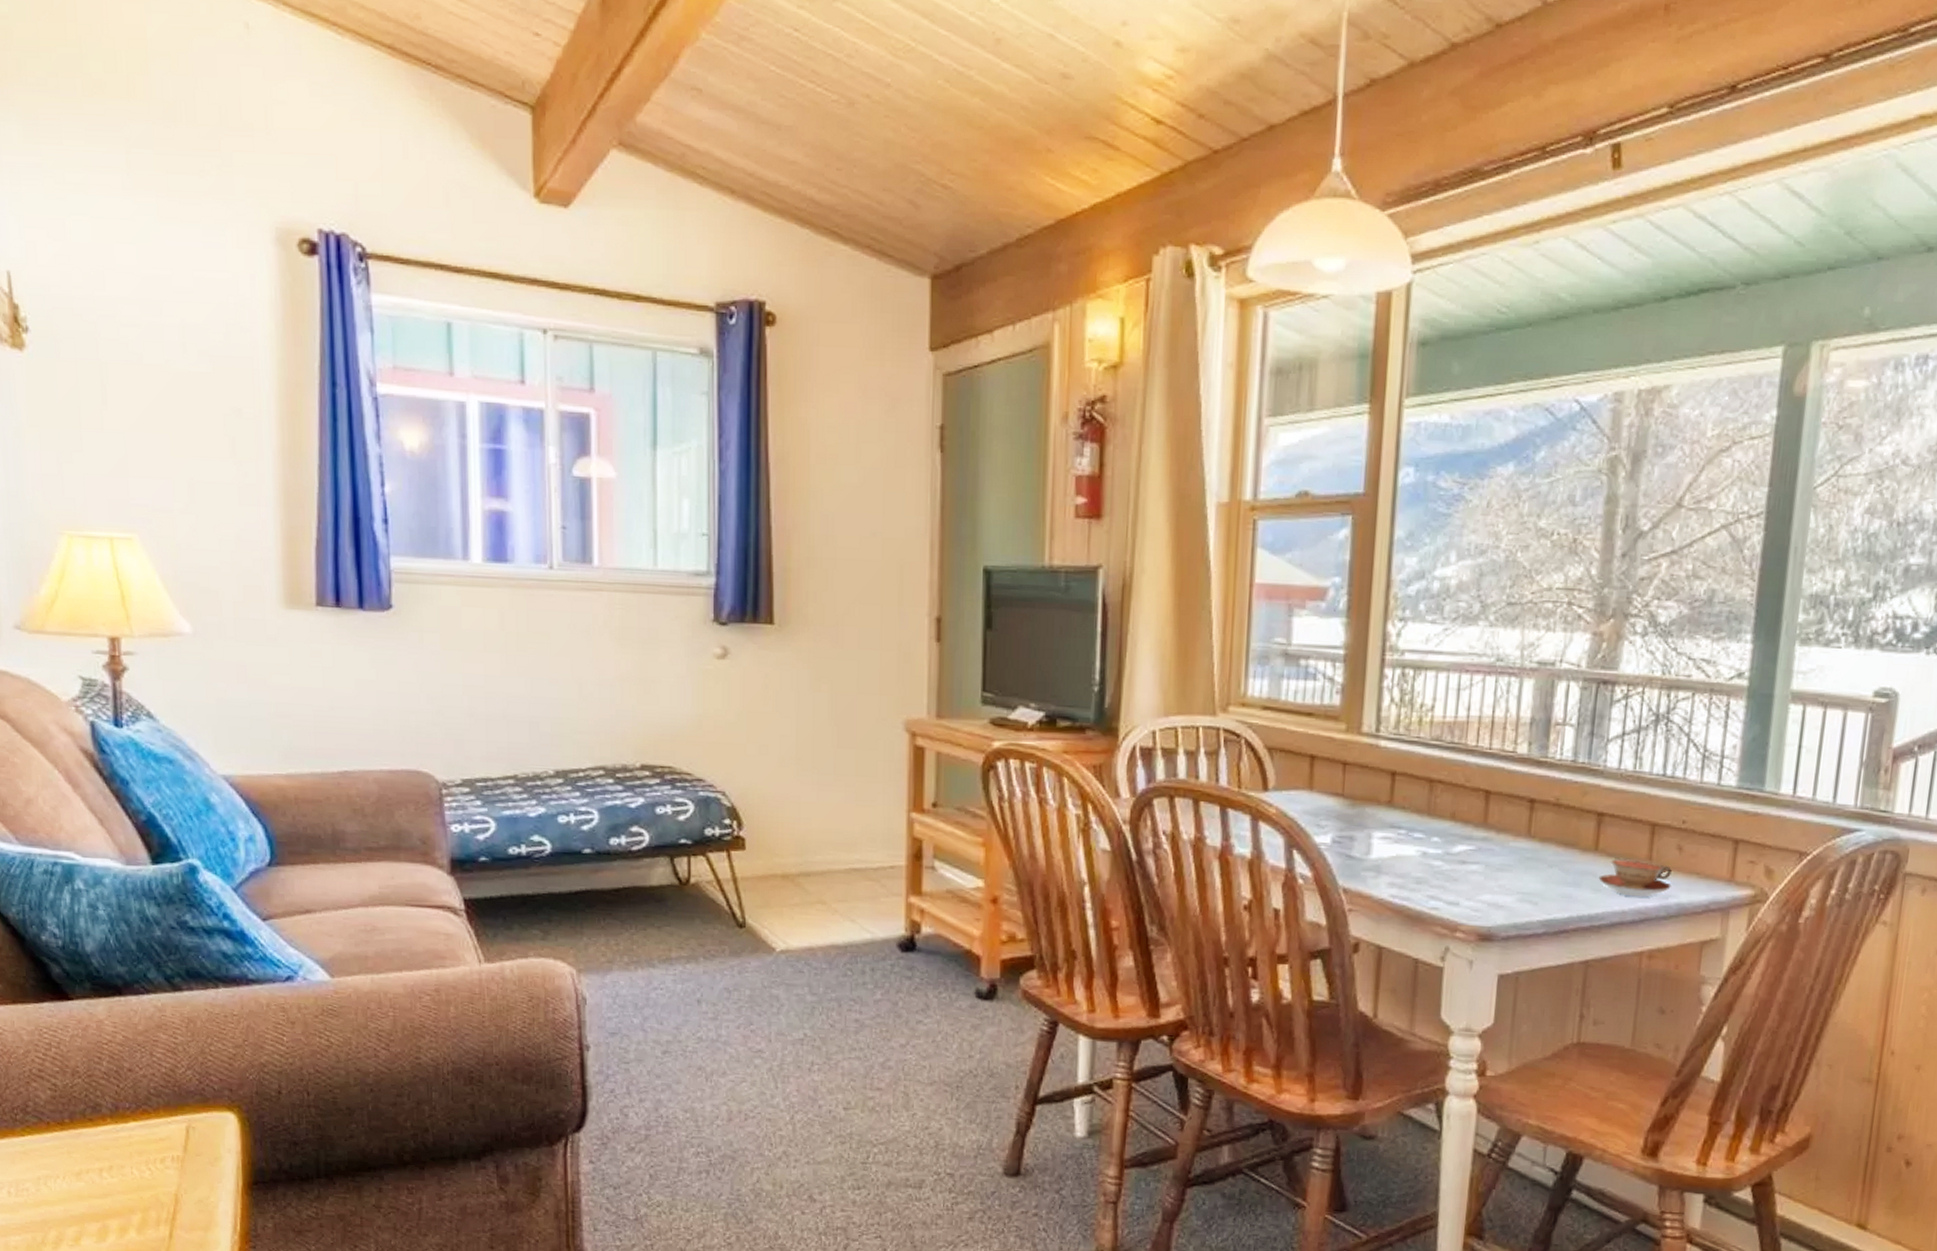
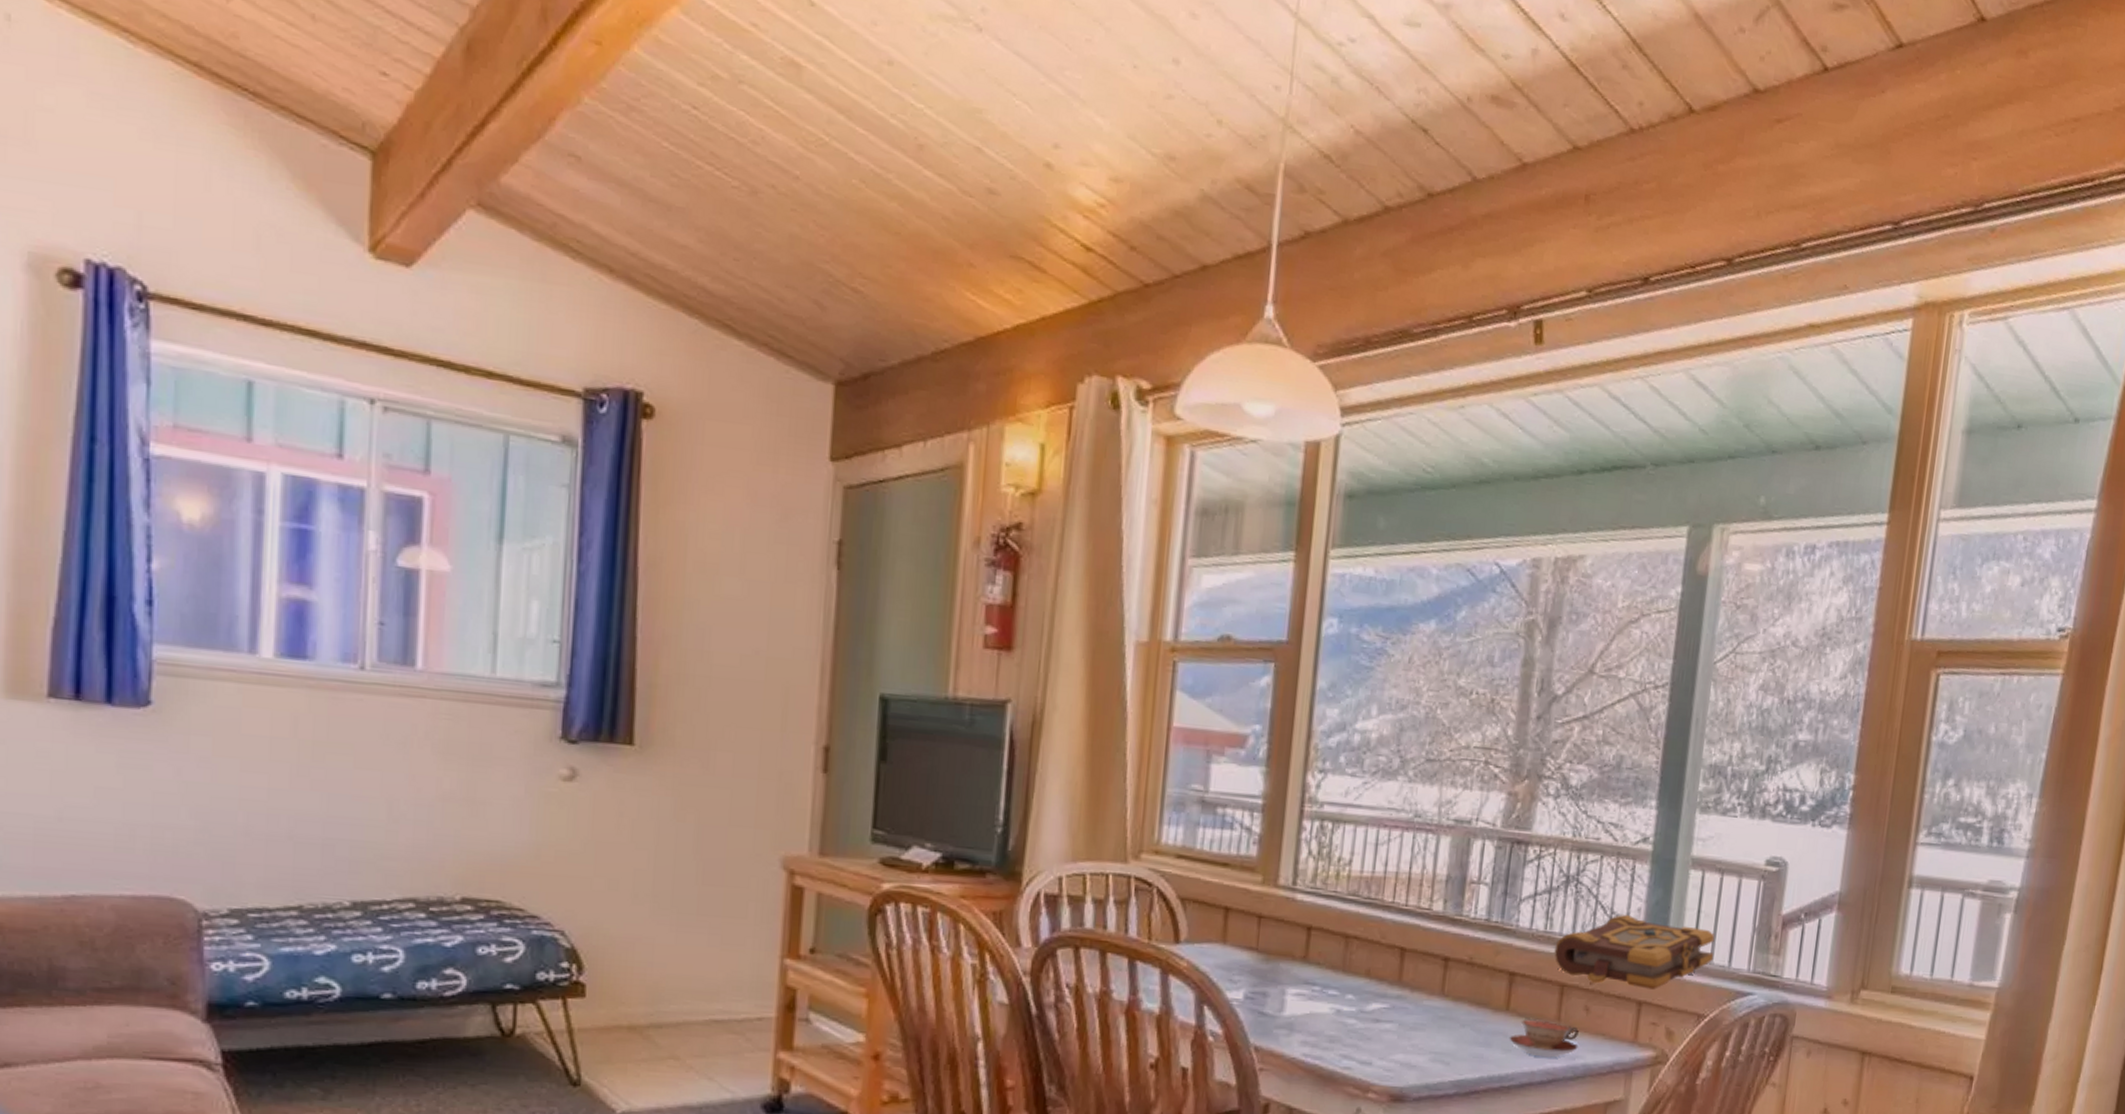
book: none [1644,751,1818,827] -> present [1554,914,1715,990]

